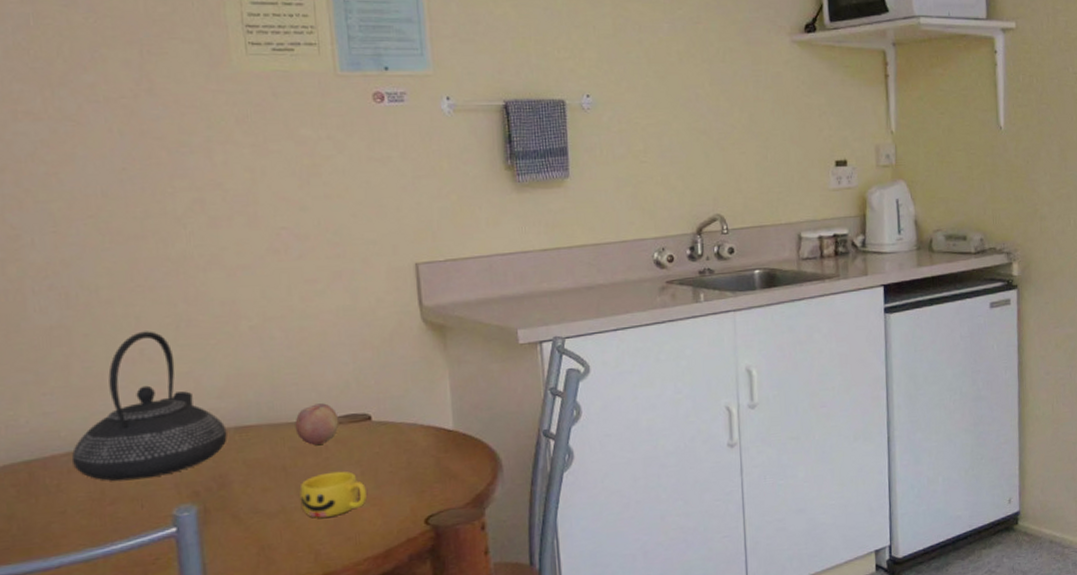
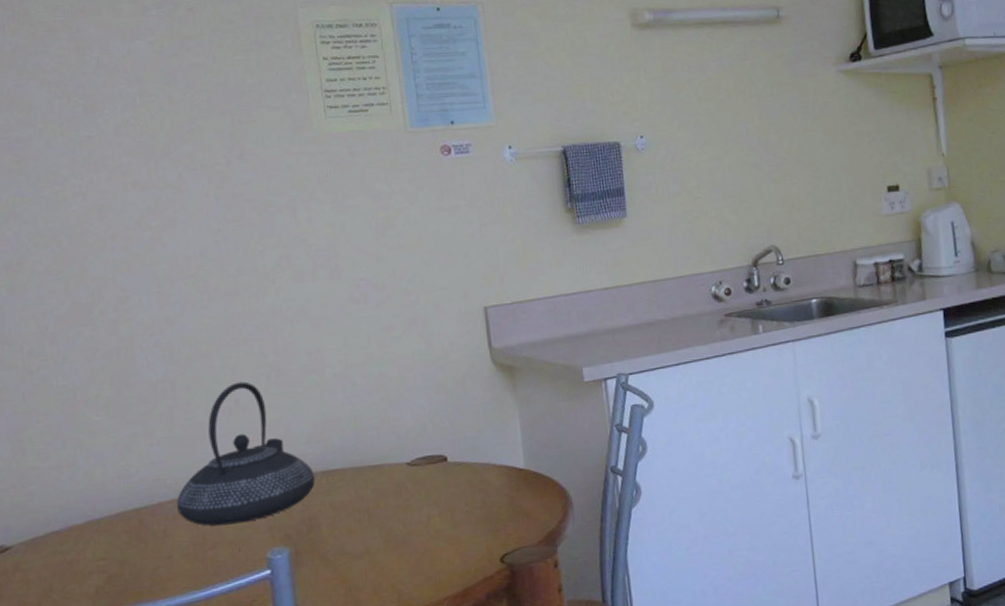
fruit: present [295,403,340,445] -> none [376,446,418,487]
cup: present [300,471,367,518] -> none [382,511,445,559]

